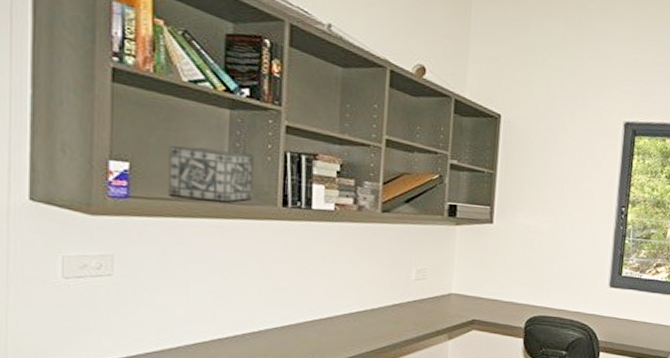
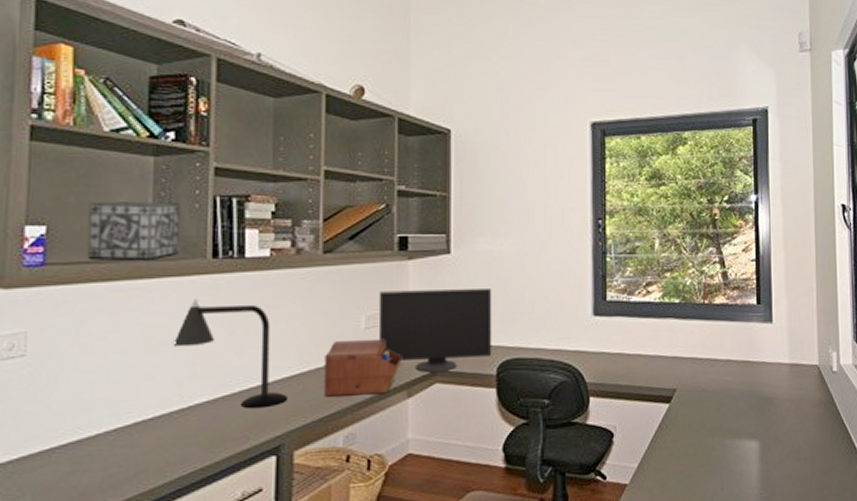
desk lamp: none [247,240,347,338] -> present [174,298,289,409]
sewing box: none [377,288,446,335] -> present [324,338,403,397]
computer monitor: none [427,249,526,322] -> present [378,289,492,374]

